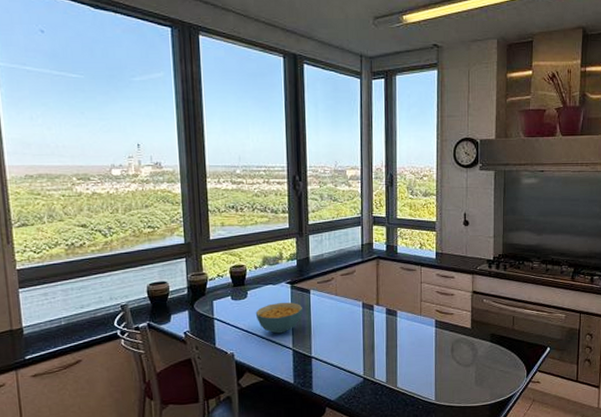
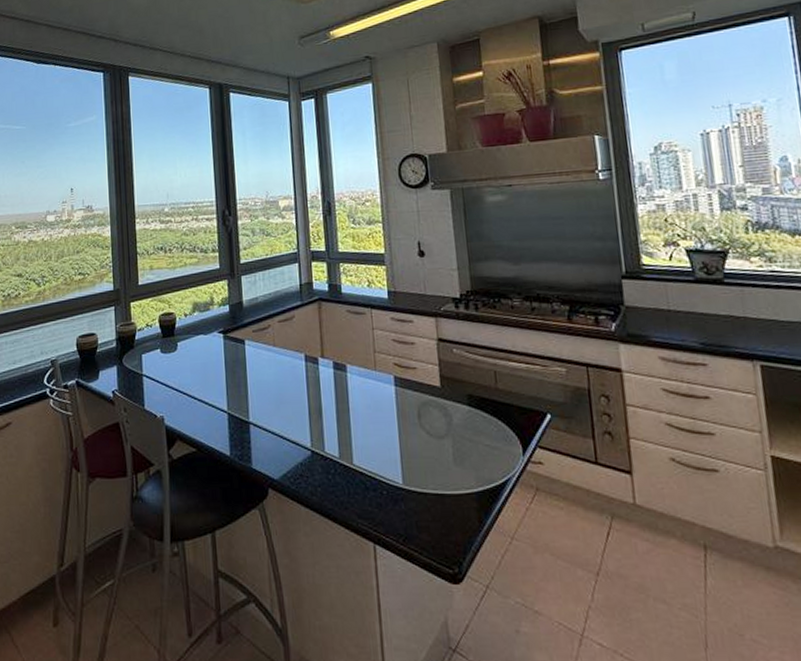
cereal bowl: present [255,302,303,334] -> none [186,355,238,393]

